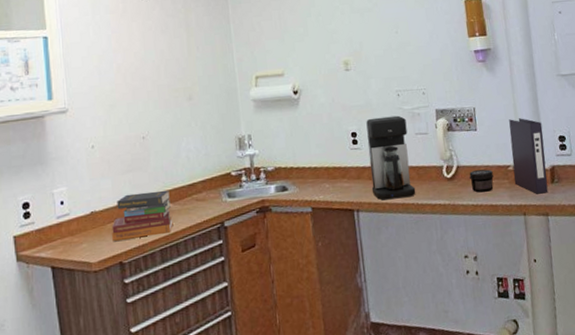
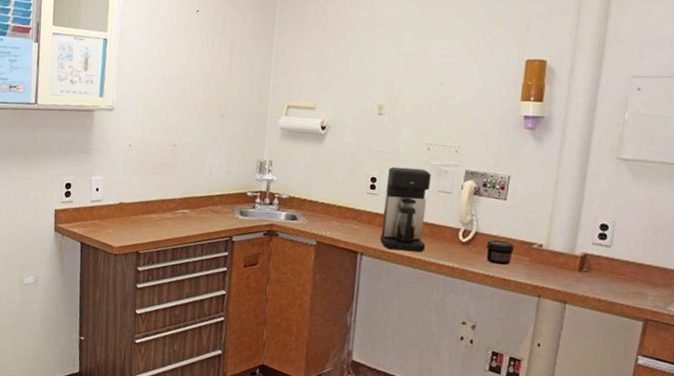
books: present [111,190,174,241] -> none [134,193,189,237]
binder: present [509,118,548,194] -> none [535,195,584,280]

